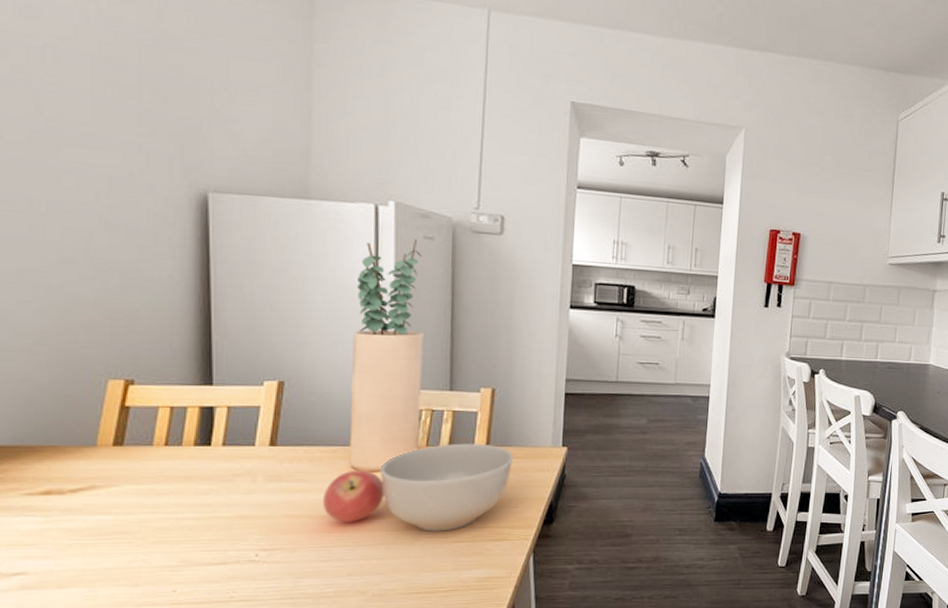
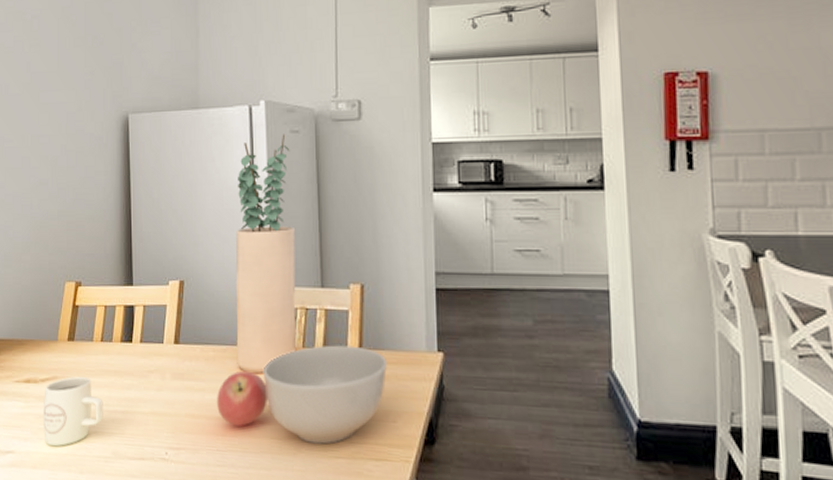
mug: none [73,483,168,562] -> present [42,376,103,447]

